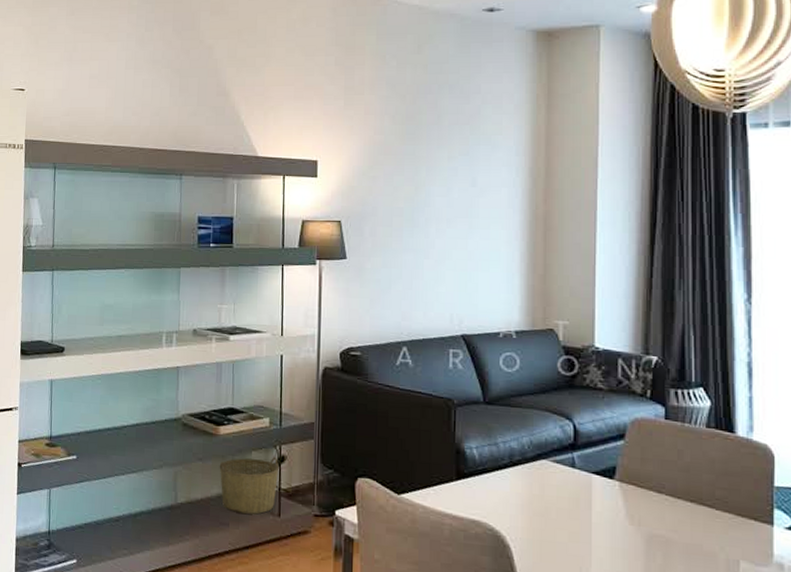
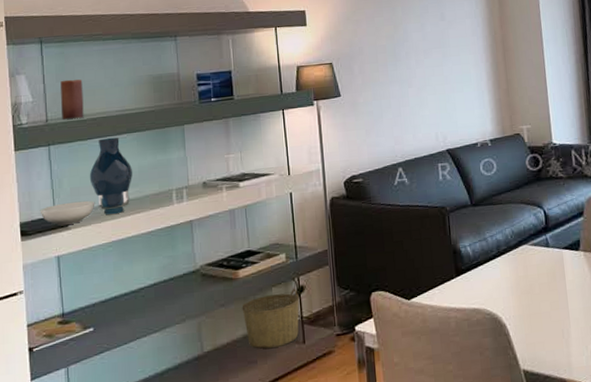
bowl: none [39,329,90,352] -> present [39,200,95,226]
candle: none [67,207,89,248] -> present [60,79,84,120]
vase: none [86,270,127,348] -> present [89,137,133,214]

